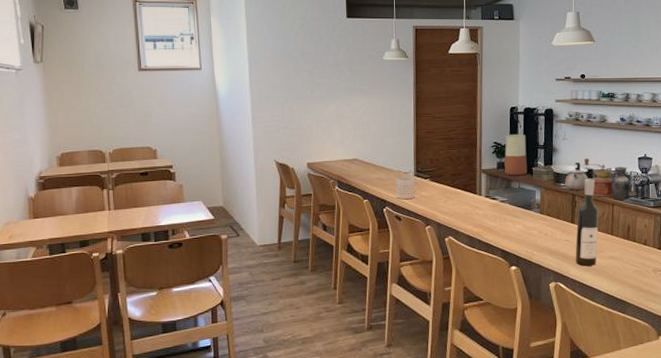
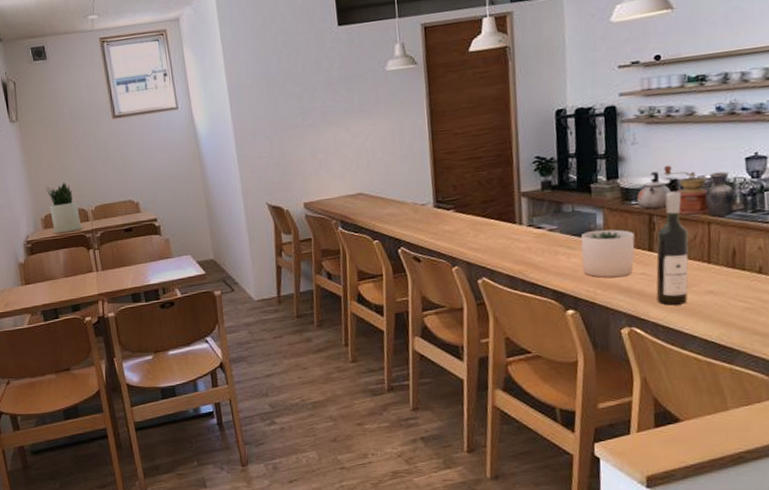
planter: none [65,125,101,172] -> present [46,183,85,234]
mug: present [395,177,421,200] -> none [411,209,444,237]
vase: present [504,133,527,176] -> none [550,142,584,198]
planter: none [523,204,562,243] -> present [580,229,635,278]

